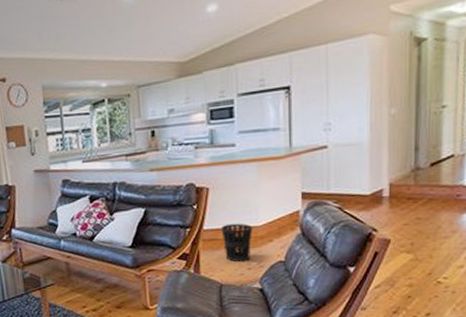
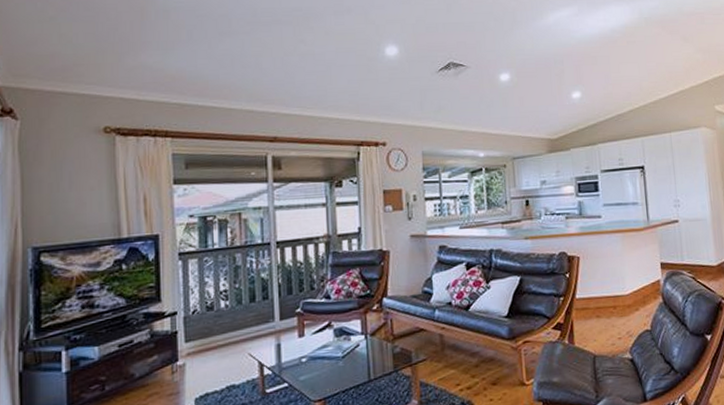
wastebasket: present [221,223,252,262] -> none [592,292,621,332]

